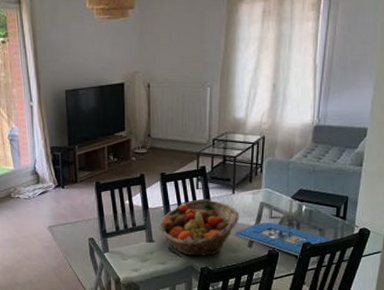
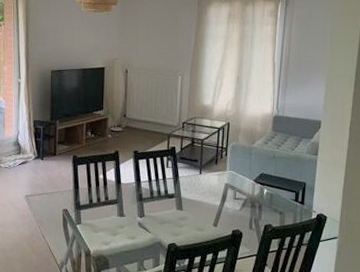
fruit basket: present [158,199,240,256] -> none [129,178,206,233]
board game: present [234,222,333,257] -> none [200,203,293,239]

